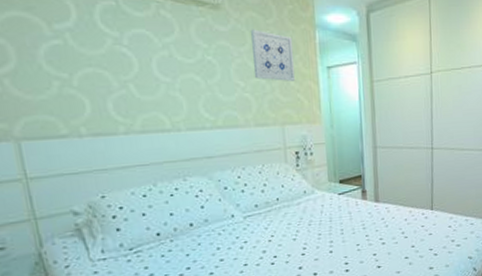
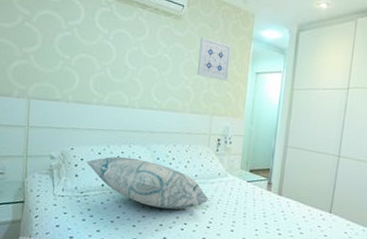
decorative pillow: none [128,193,299,247] -> present [86,156,209,210]

